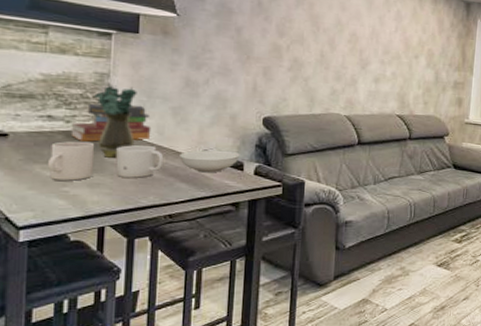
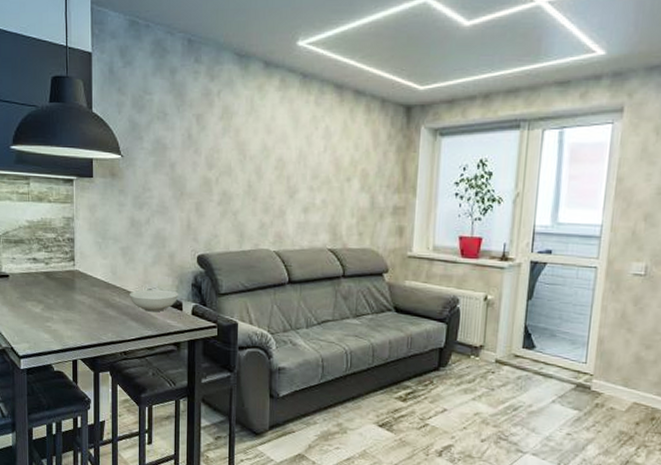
cup: present [47,141,95,181] -> none [35,281,67,317]
books: present [70,103,152,142] -> none [49,246,107,282]
vase: present [94,82,137,158] -> none [64,226,95,297]
mug: present [115,145,164,178] -> none [82,284,118,316]

